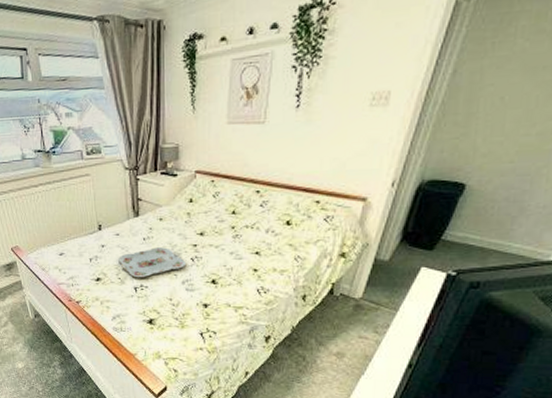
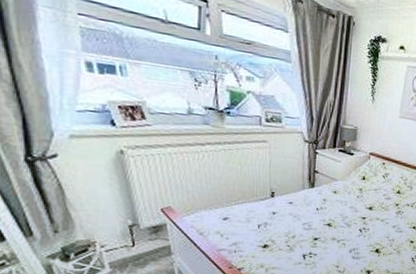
serving tray: present [118,247,185,278] -> none [289,218,354,246]

